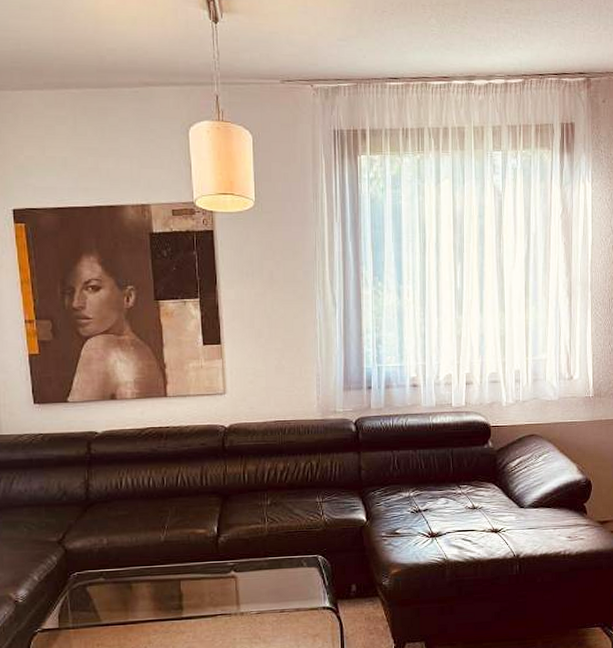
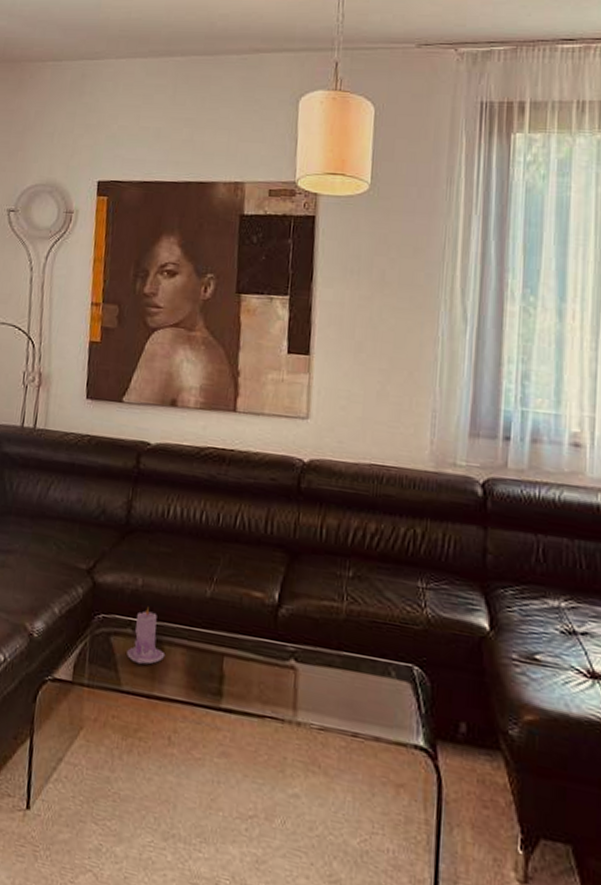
candle: none [102,558,134,602] -> present [127,606,166,665]

